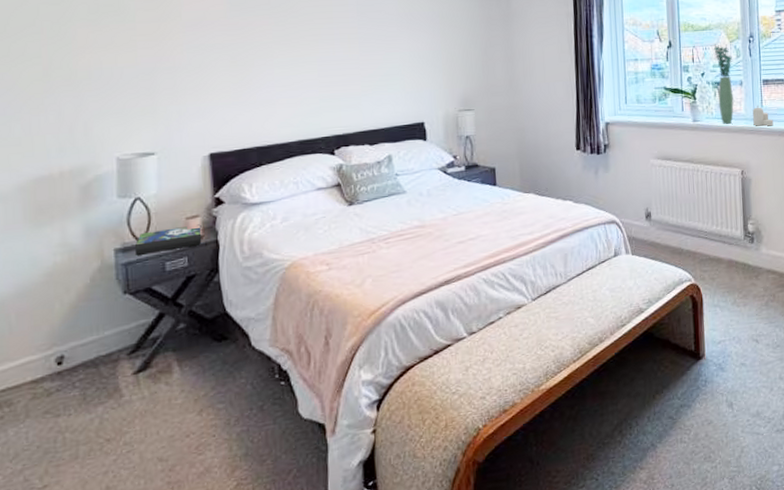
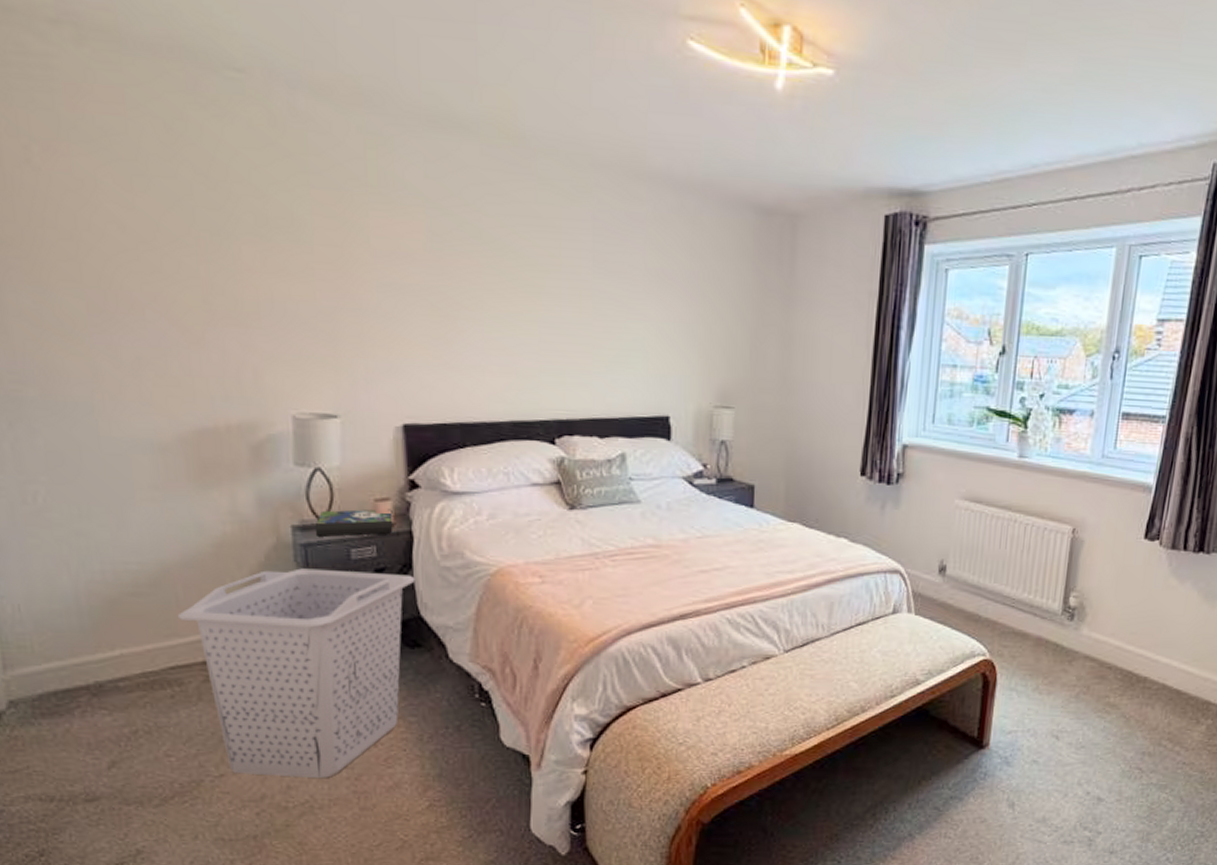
laundry basket: none [9,278,222,482] -> present [177,568,415,778]
vase: present [714,44,734,125] -> none [1056,356,1085,467]
candle: present [752,105,774,127] -> none [1099,445,1127,476]

